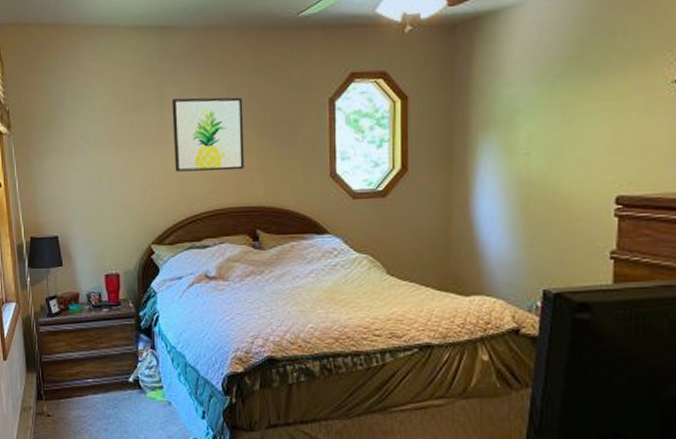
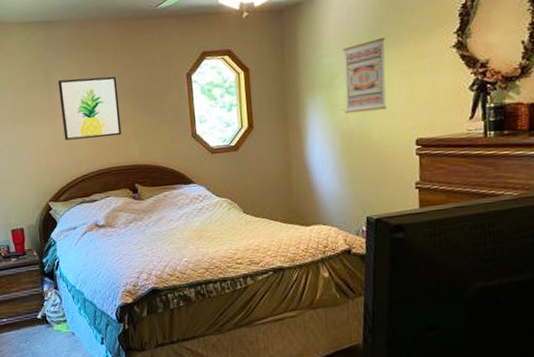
wall art: none [526,65,587,160] -> present [343,37,387,114]

